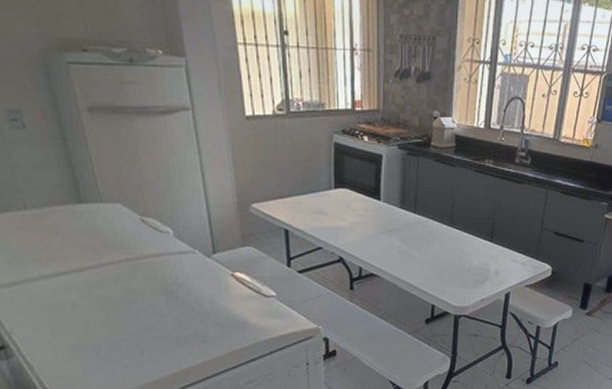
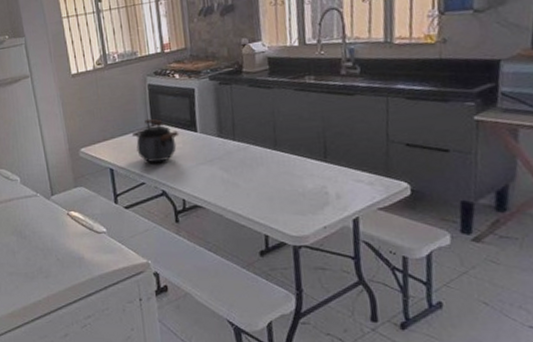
kettle: none [311,180,363,228] -> present [131,118,180,163]

